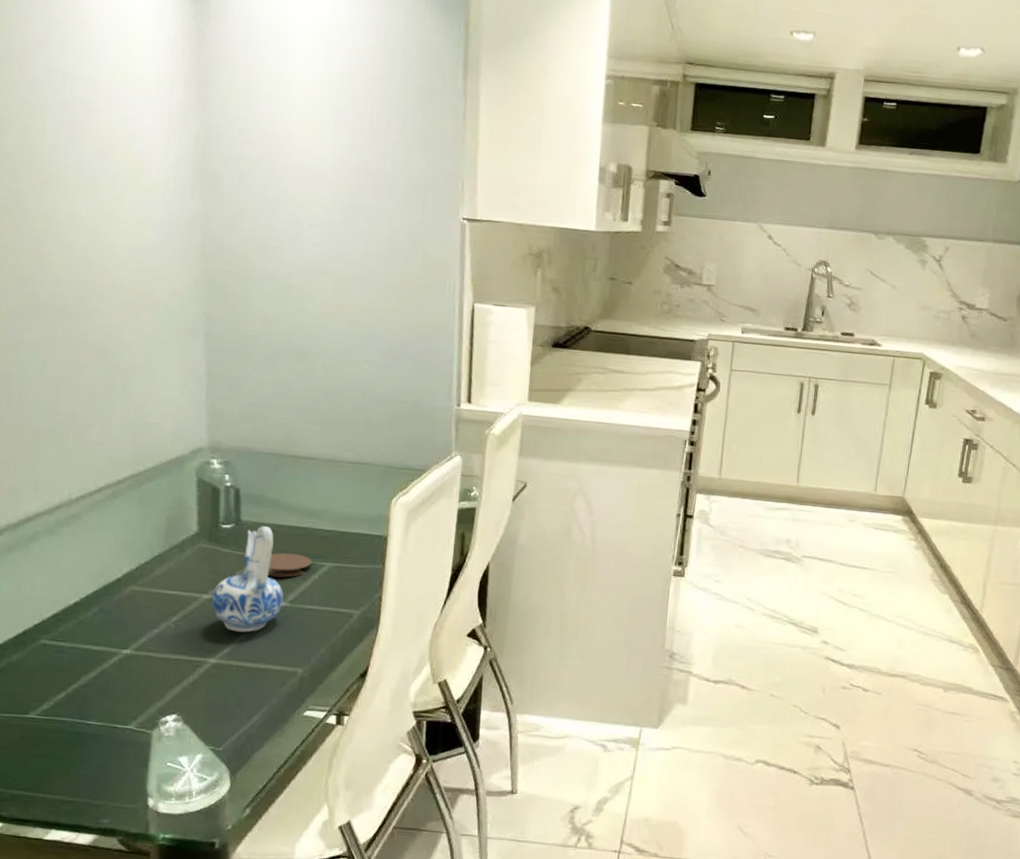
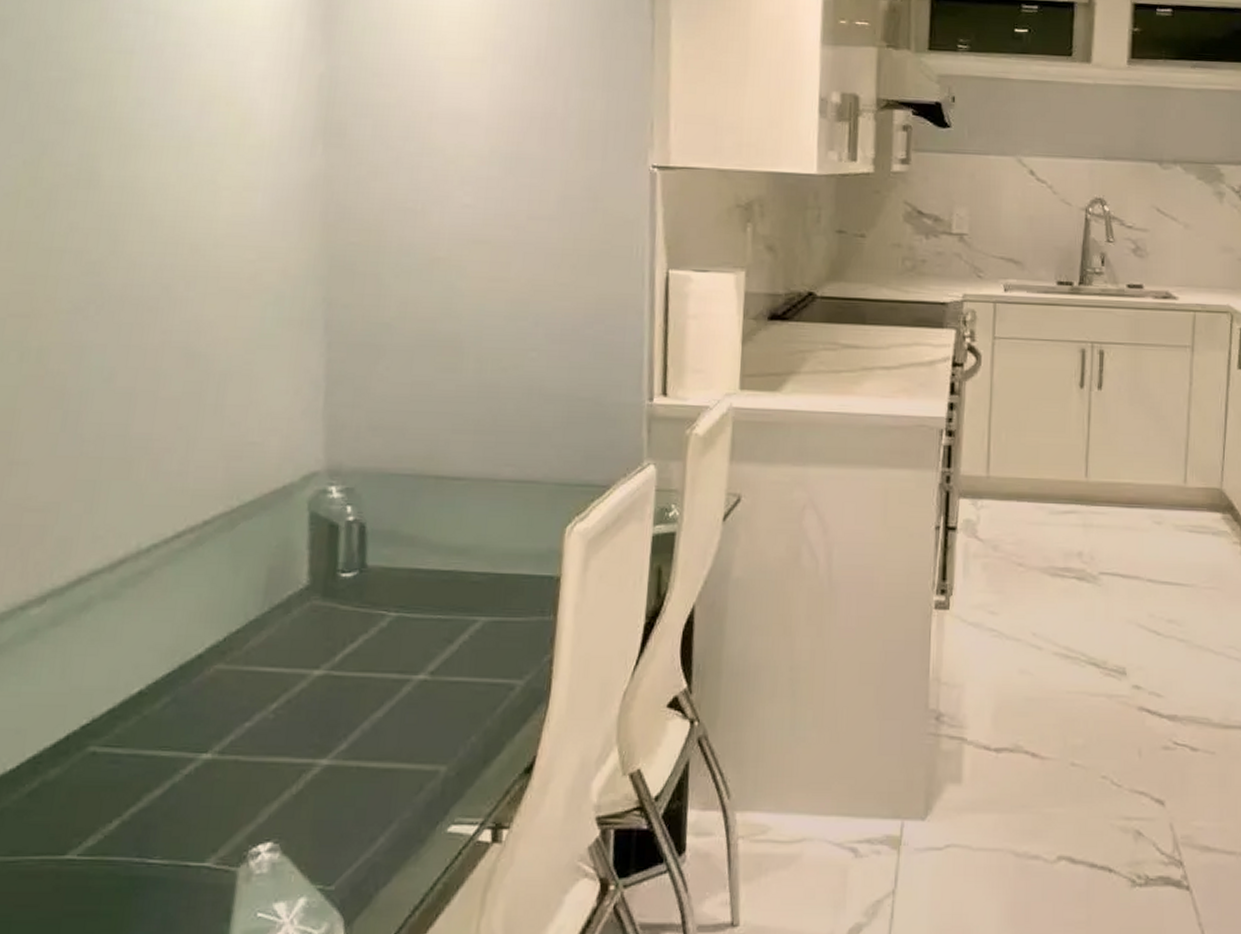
ceramic pitcher: present [211,525,284,633] -> none [325,571,422,720]
coaster: present [267,552,312,577] -> none [401,606,461,640]

